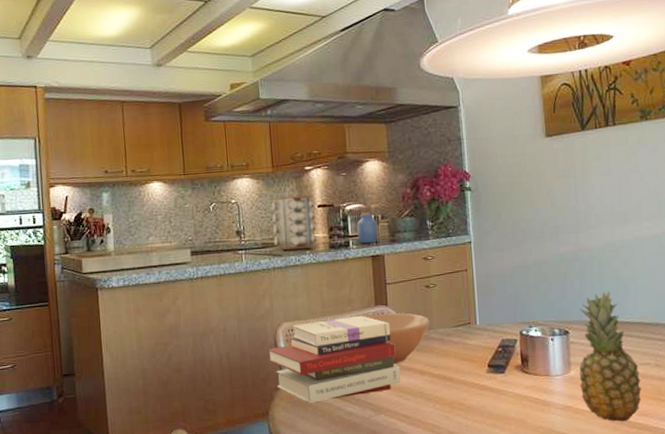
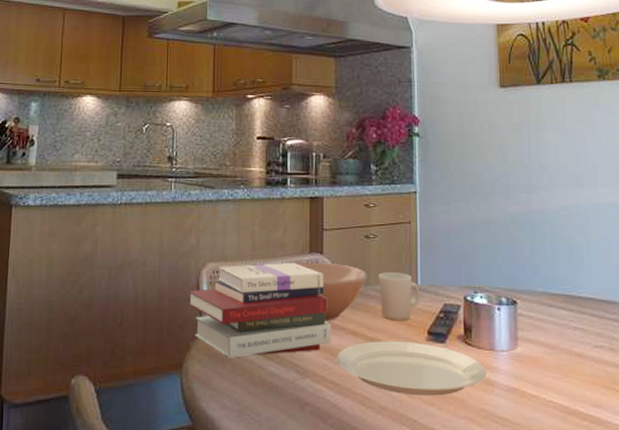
spice rack: present [271,187,317,251] -> none [207,115,253,183]
jar: present [356,212,379,244] -> none [296,149,319,183]
plate: none [407,375,543,420] -> present [337,341,486,396]
mug: none [440,315,480,358] -> present [379,272,420,320]
fruit: present [579,292,641,421] -> none [526,261,594,411]

